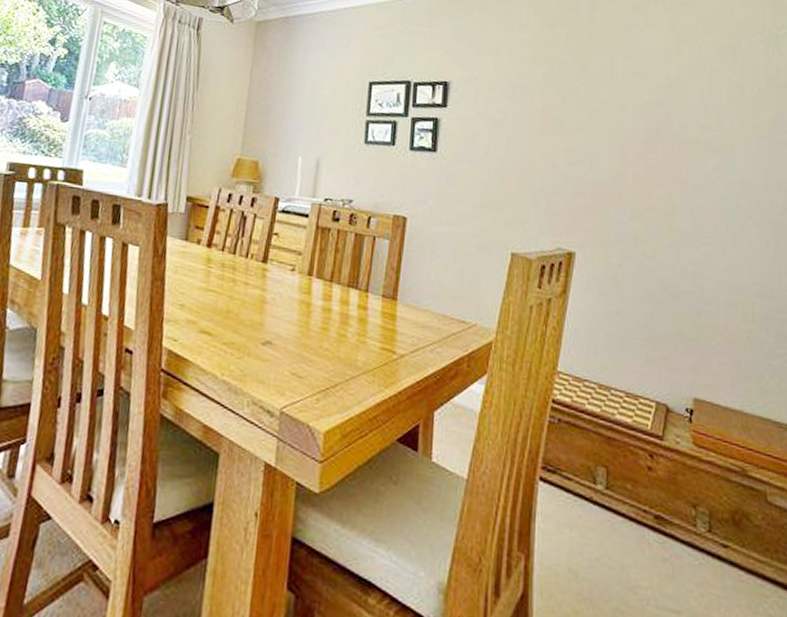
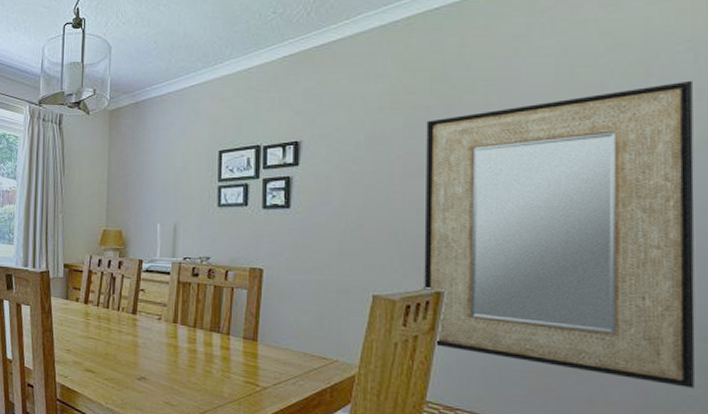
home mirror: none [558,68,774,358] -> present [424,80,695,388]

